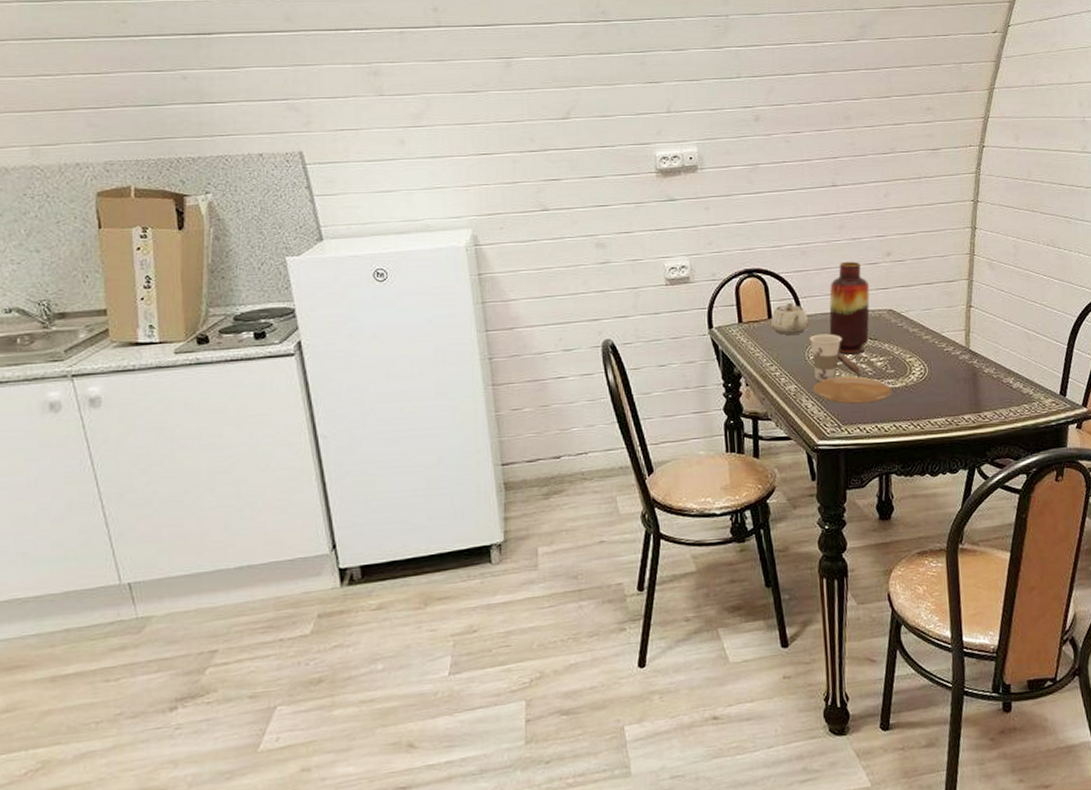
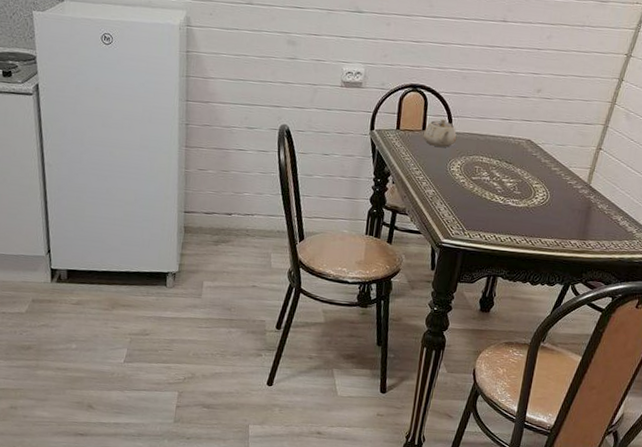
cup: present [809,333,861,382] -> none [451,150,491,192]
plate: present [813,376,892,405] -> none [448,189,515,217]
vase: present [829,261,870,355] -> none [472,91,516,173]

